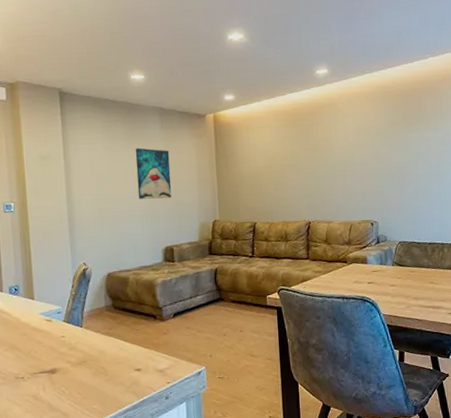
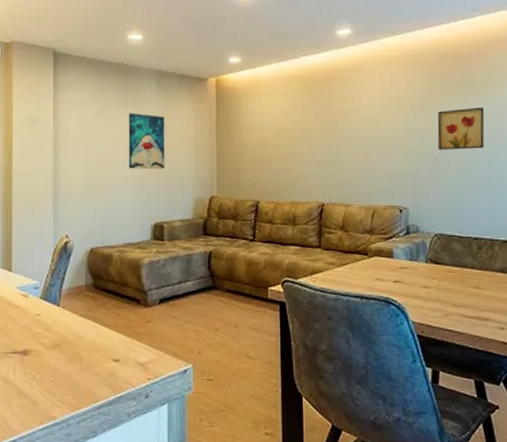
wall art: none [399,135,436,172] -> present [437,107,485,150]

